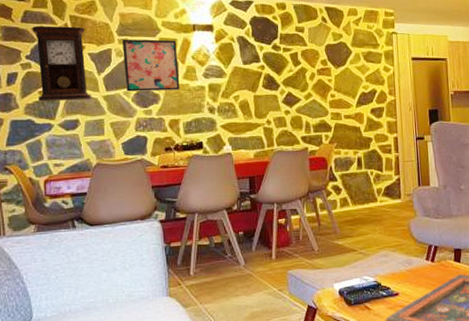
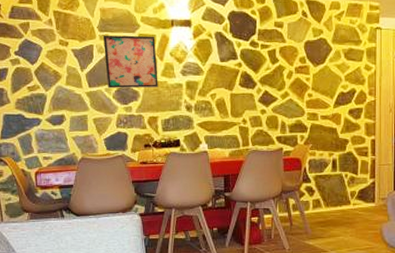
pendulum clock: present [32,26,92,102] -> none [19,21,76,97]

